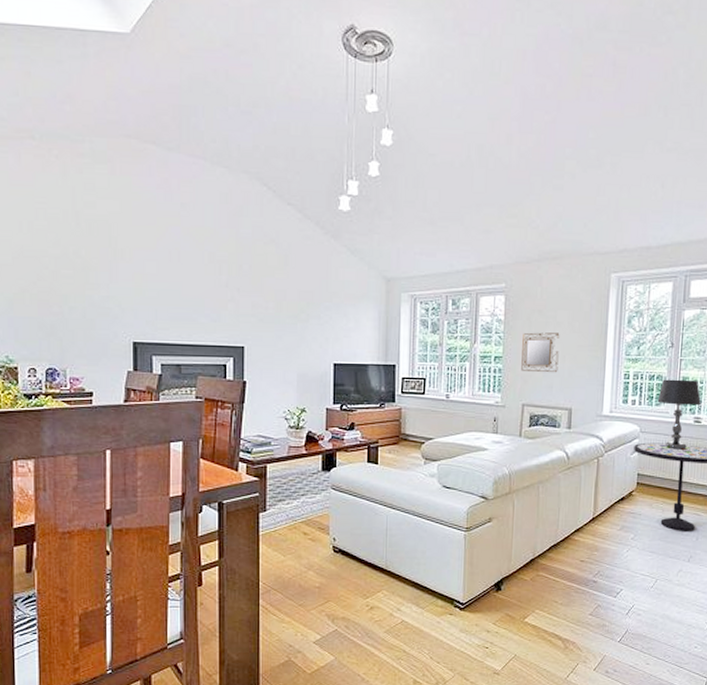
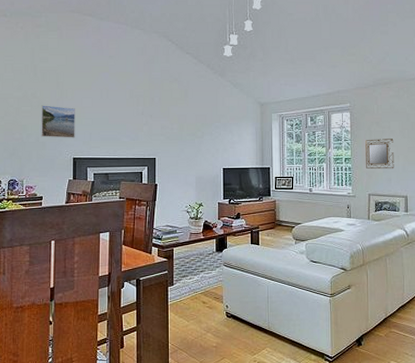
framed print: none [87,268,135,315] -> present [40,105,75,138]

